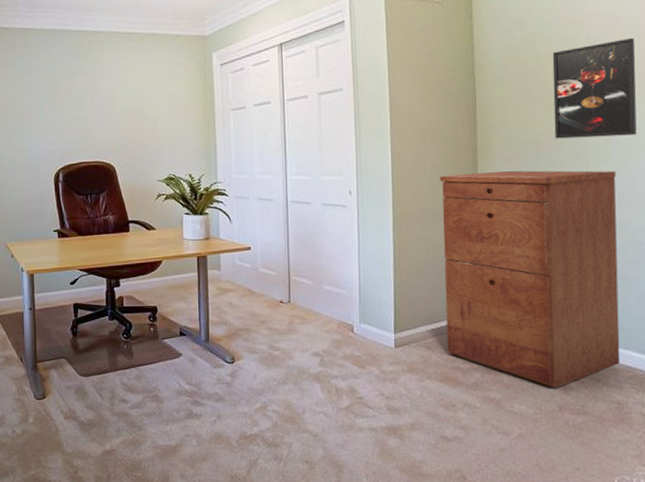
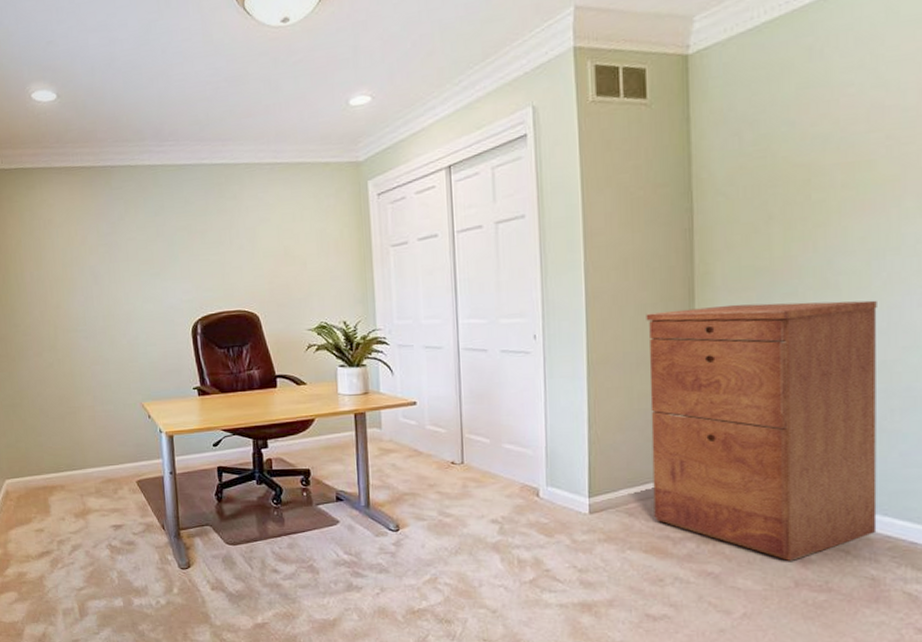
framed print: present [552,37,637,139] -> none [794,132,909,264]

